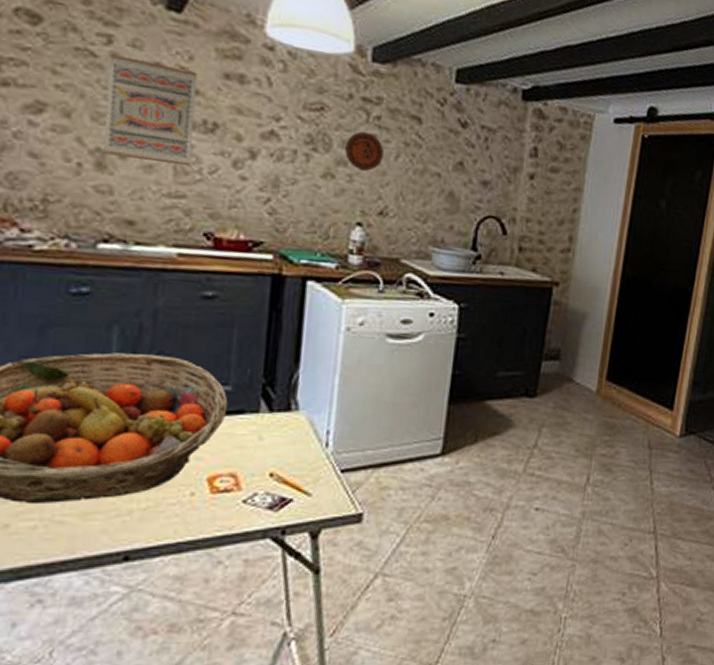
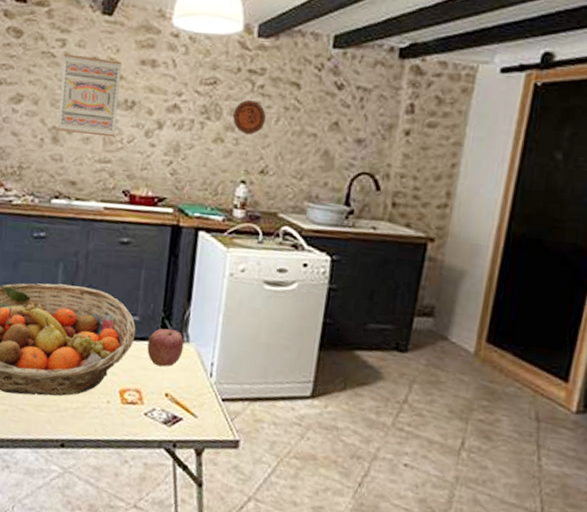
apple: none [244,396,293,443] -> present [147,328,184,367]

